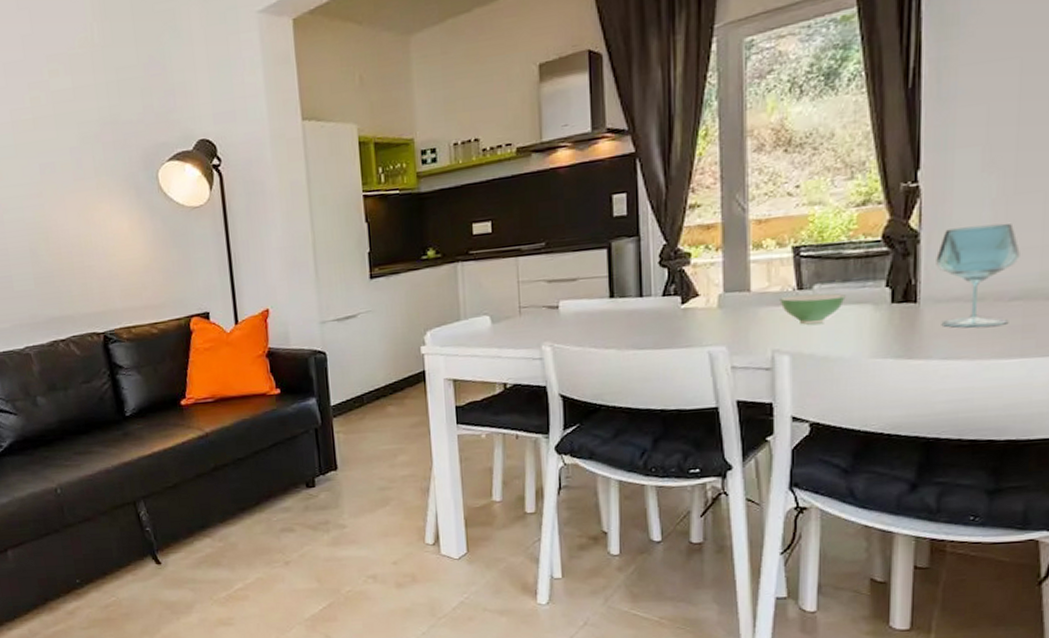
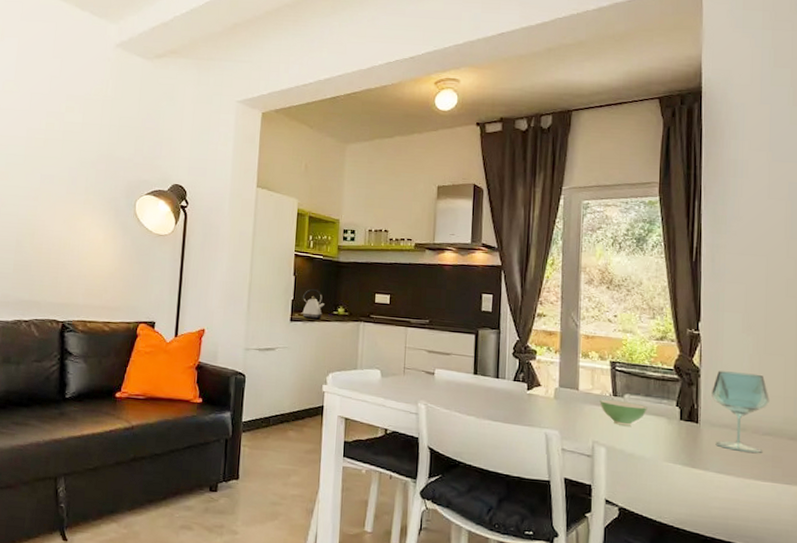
kettle: none [381,233,411,273] -> present [301,288,326,320]

